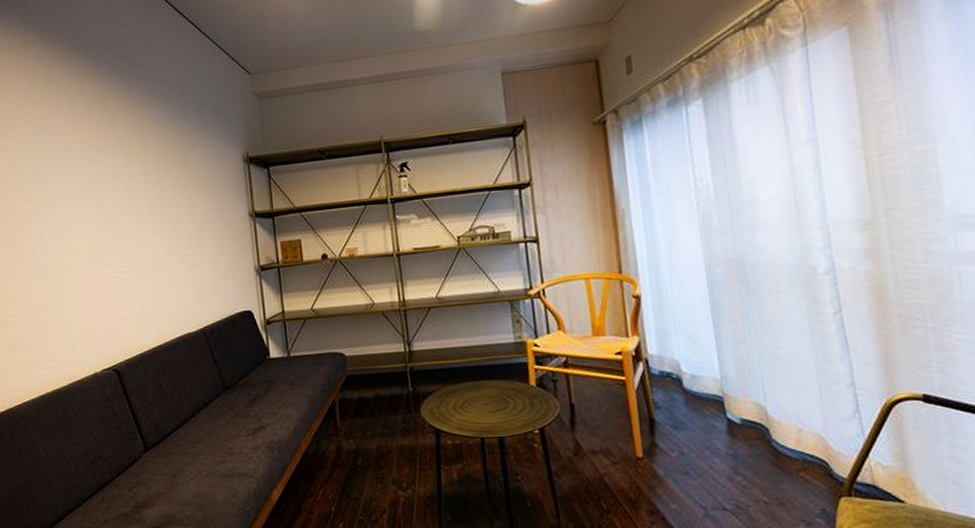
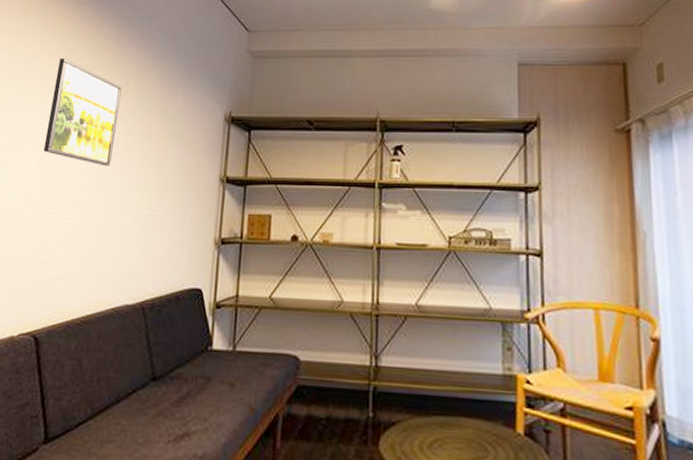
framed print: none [77,122,148,218] -> present [43,58,122,167]

